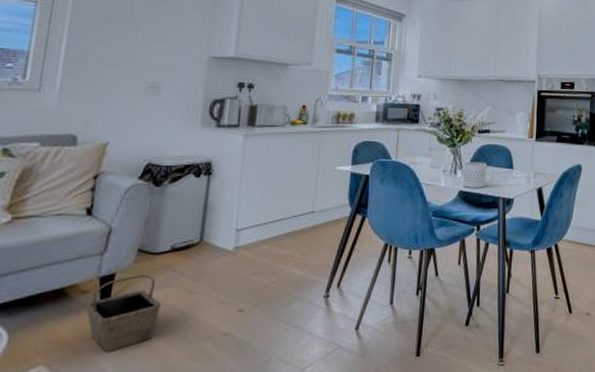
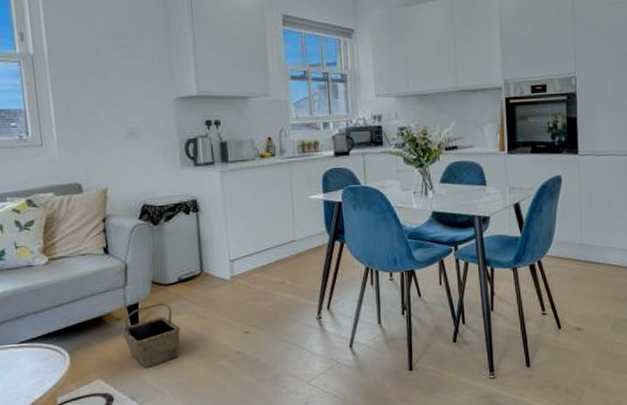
kettle: none [368,107,392,131] -> present [331,132,355,158]
mug: present [462,162,495,188] -> none [434,181,467,208]

